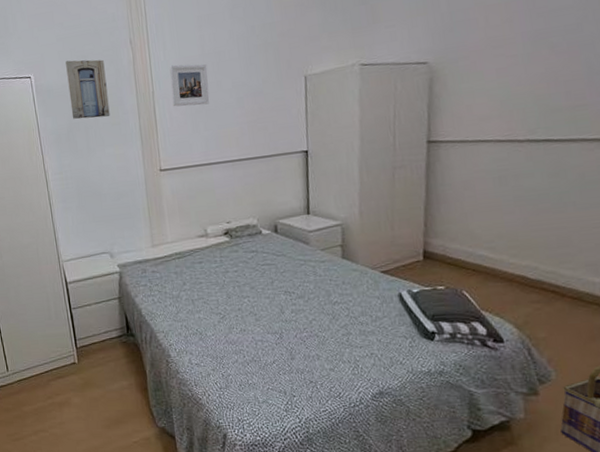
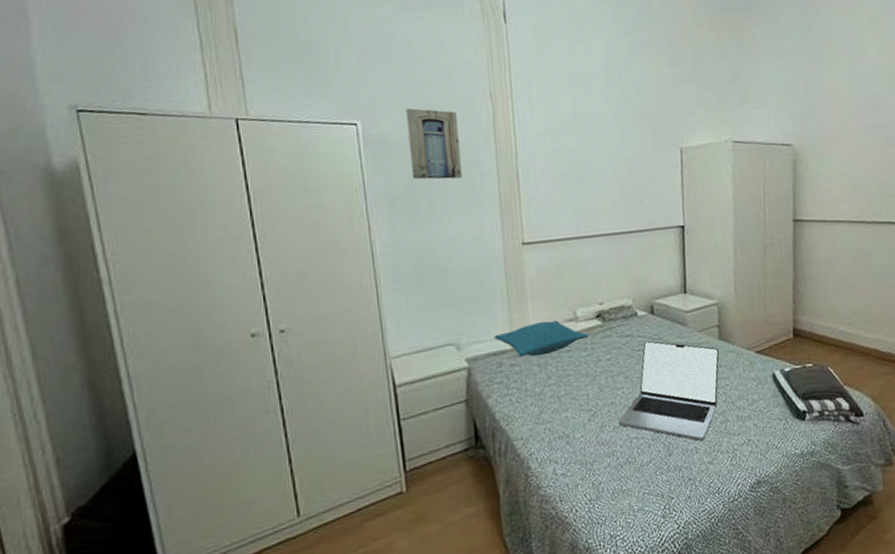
pillow: none [139,236,218,266] -> present [494,320,588,357]
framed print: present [169,63,210,107] -> none [536,125,581,172]
laptop: none [244,256,342,349] -> present [618,340,719,441]

